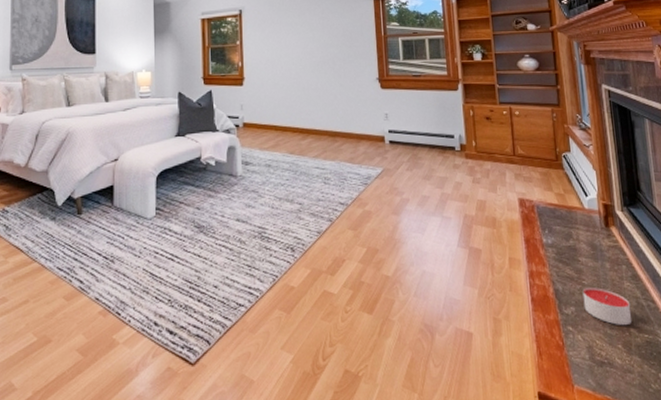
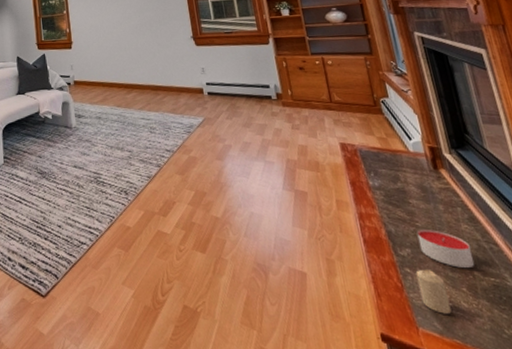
candle: none [577,326,606,371] -> present [415,269,452,314]

